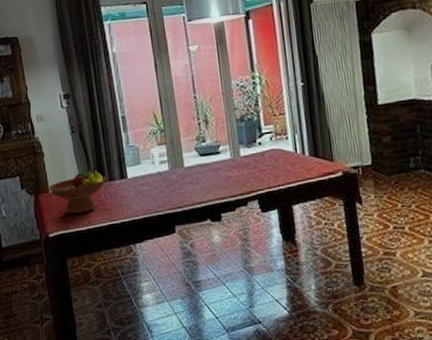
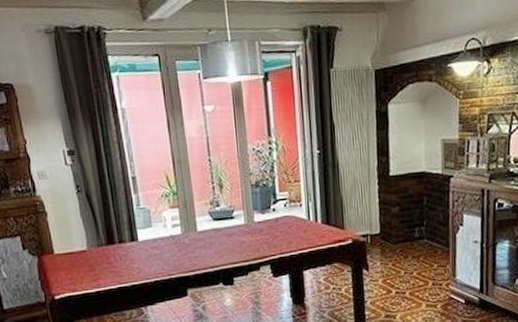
fruit bowl: present [47,167,107,214] -> none [52,229,117,276]

